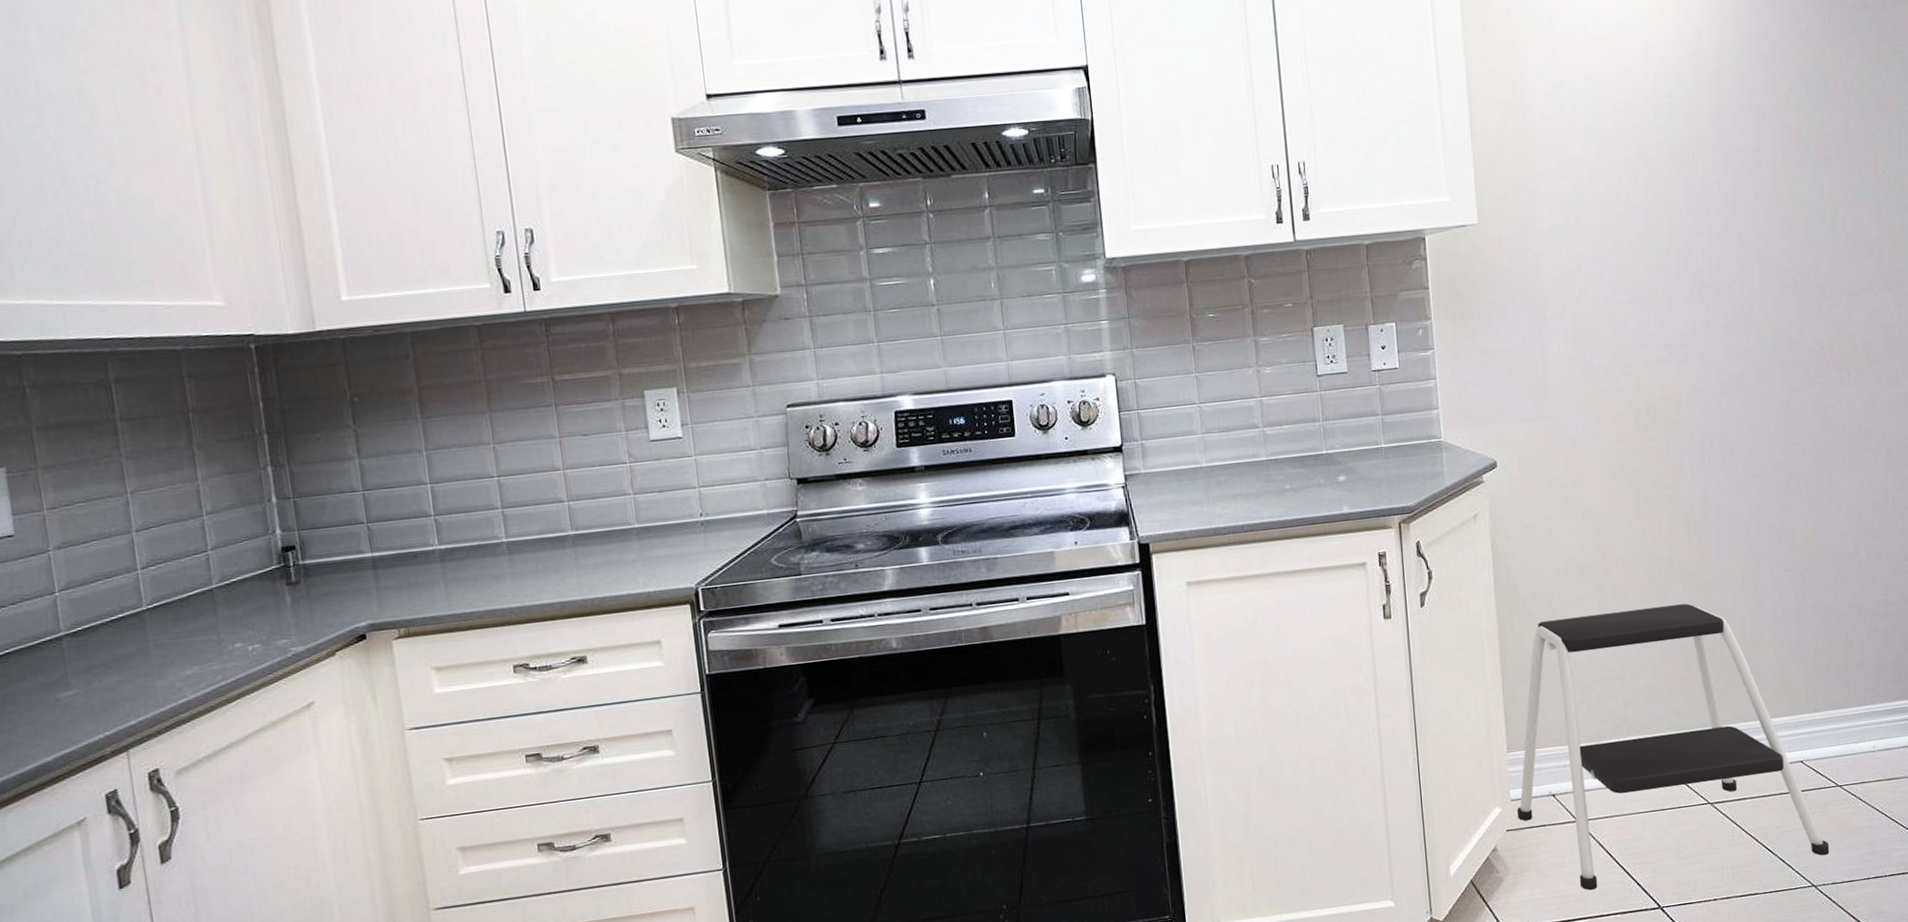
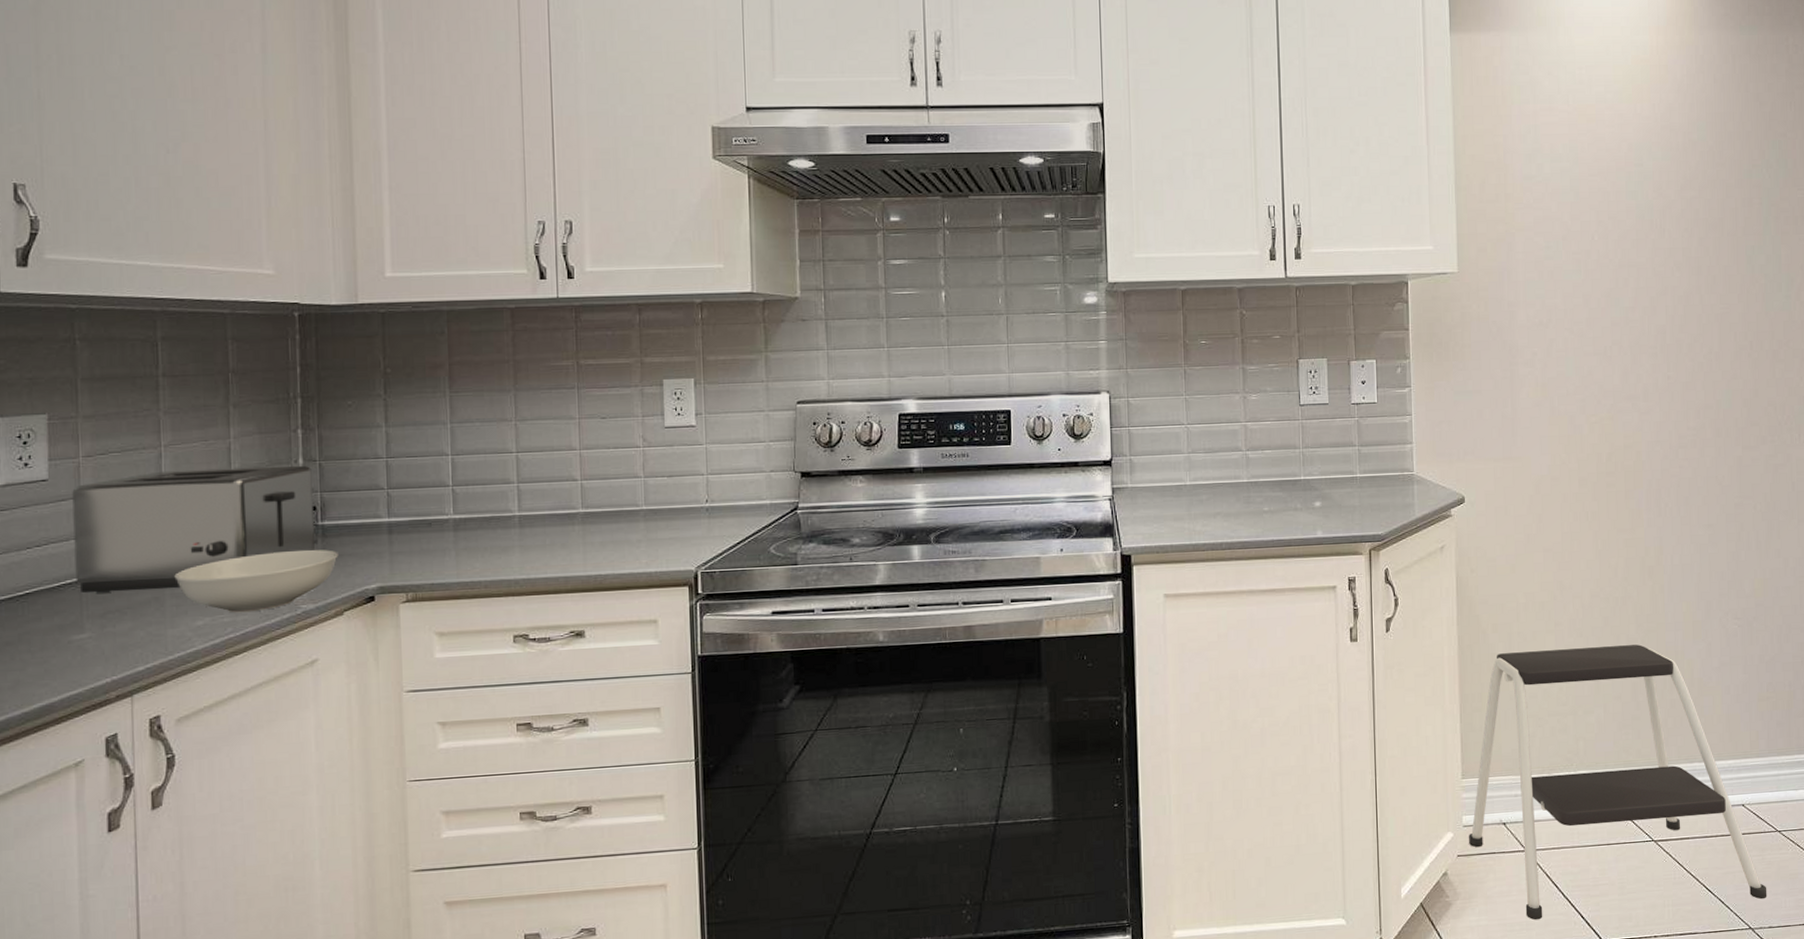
toaster: none [40,504,299,649] -> present [72,465,315,593]
bowl: none [156,589,324,660] -> present [174,549,338,613]

